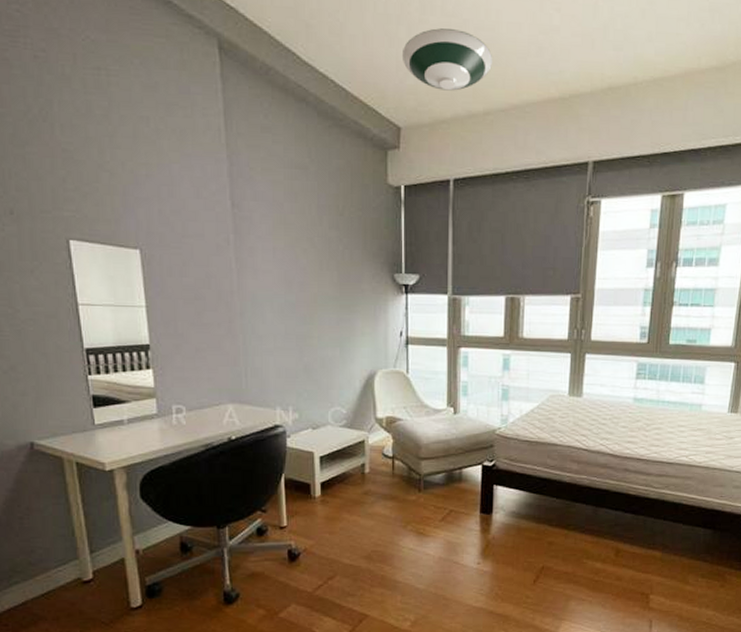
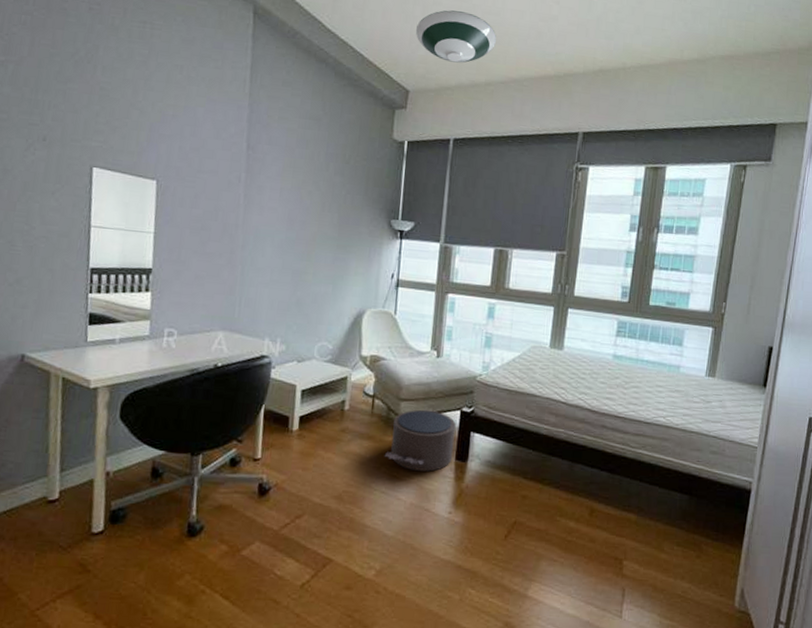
pouf: none [409,467,478,526] -> present [384,409,456,472]

